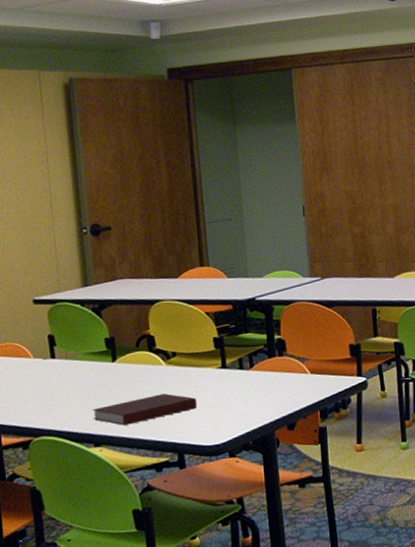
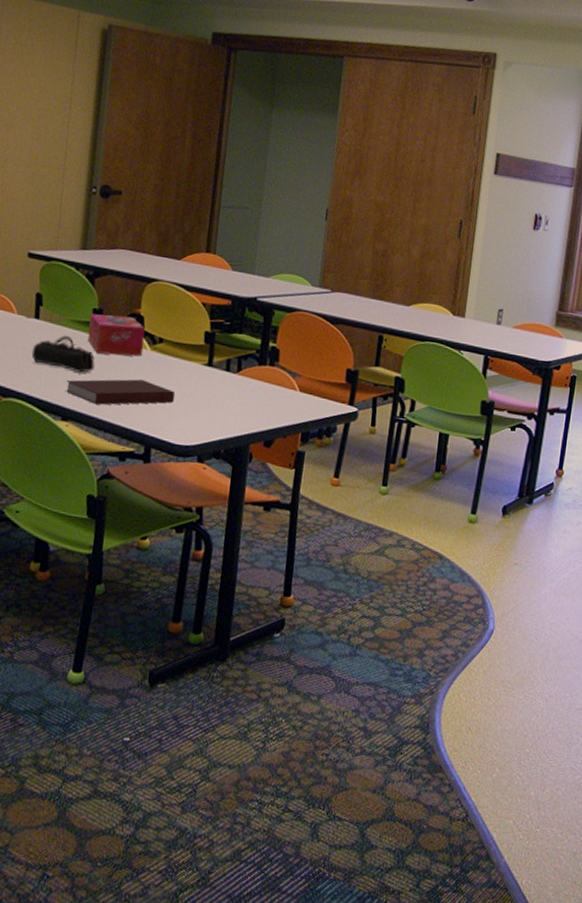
pencil case: none [54,368,117,400] -> present [31,336,95,373]
tissue box: none [102,339,160,378] -> present [87,313,145,357]

